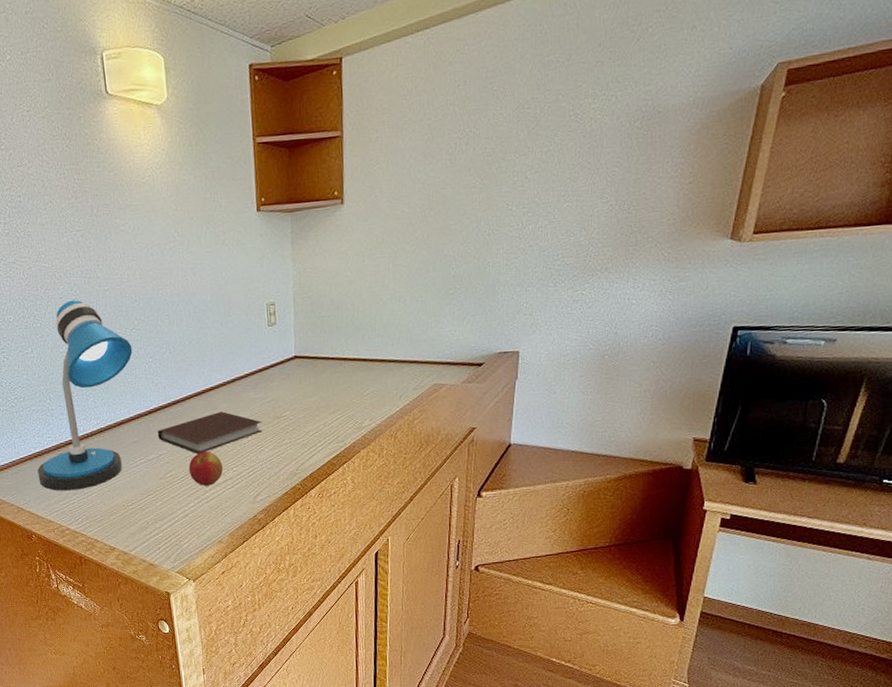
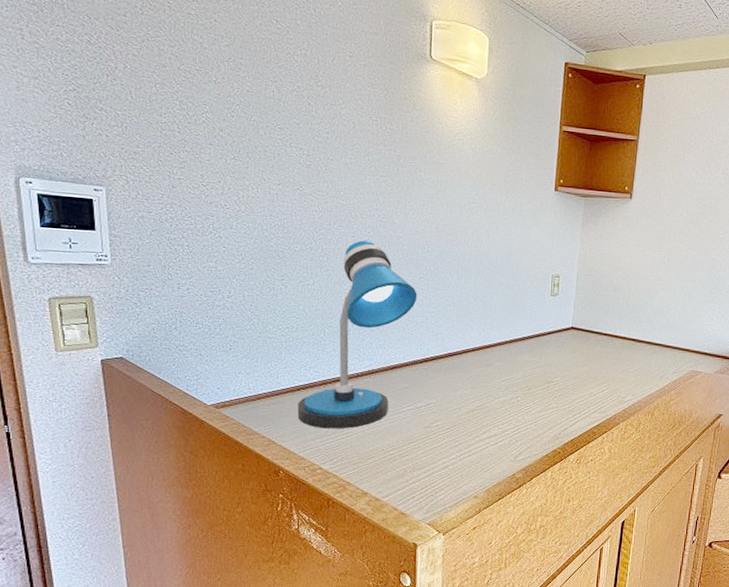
notebook: present [157,412,263,454] -> none [429,369,533,408]
apple: present [188,451,223,486] -> none [455,405,489,440]

